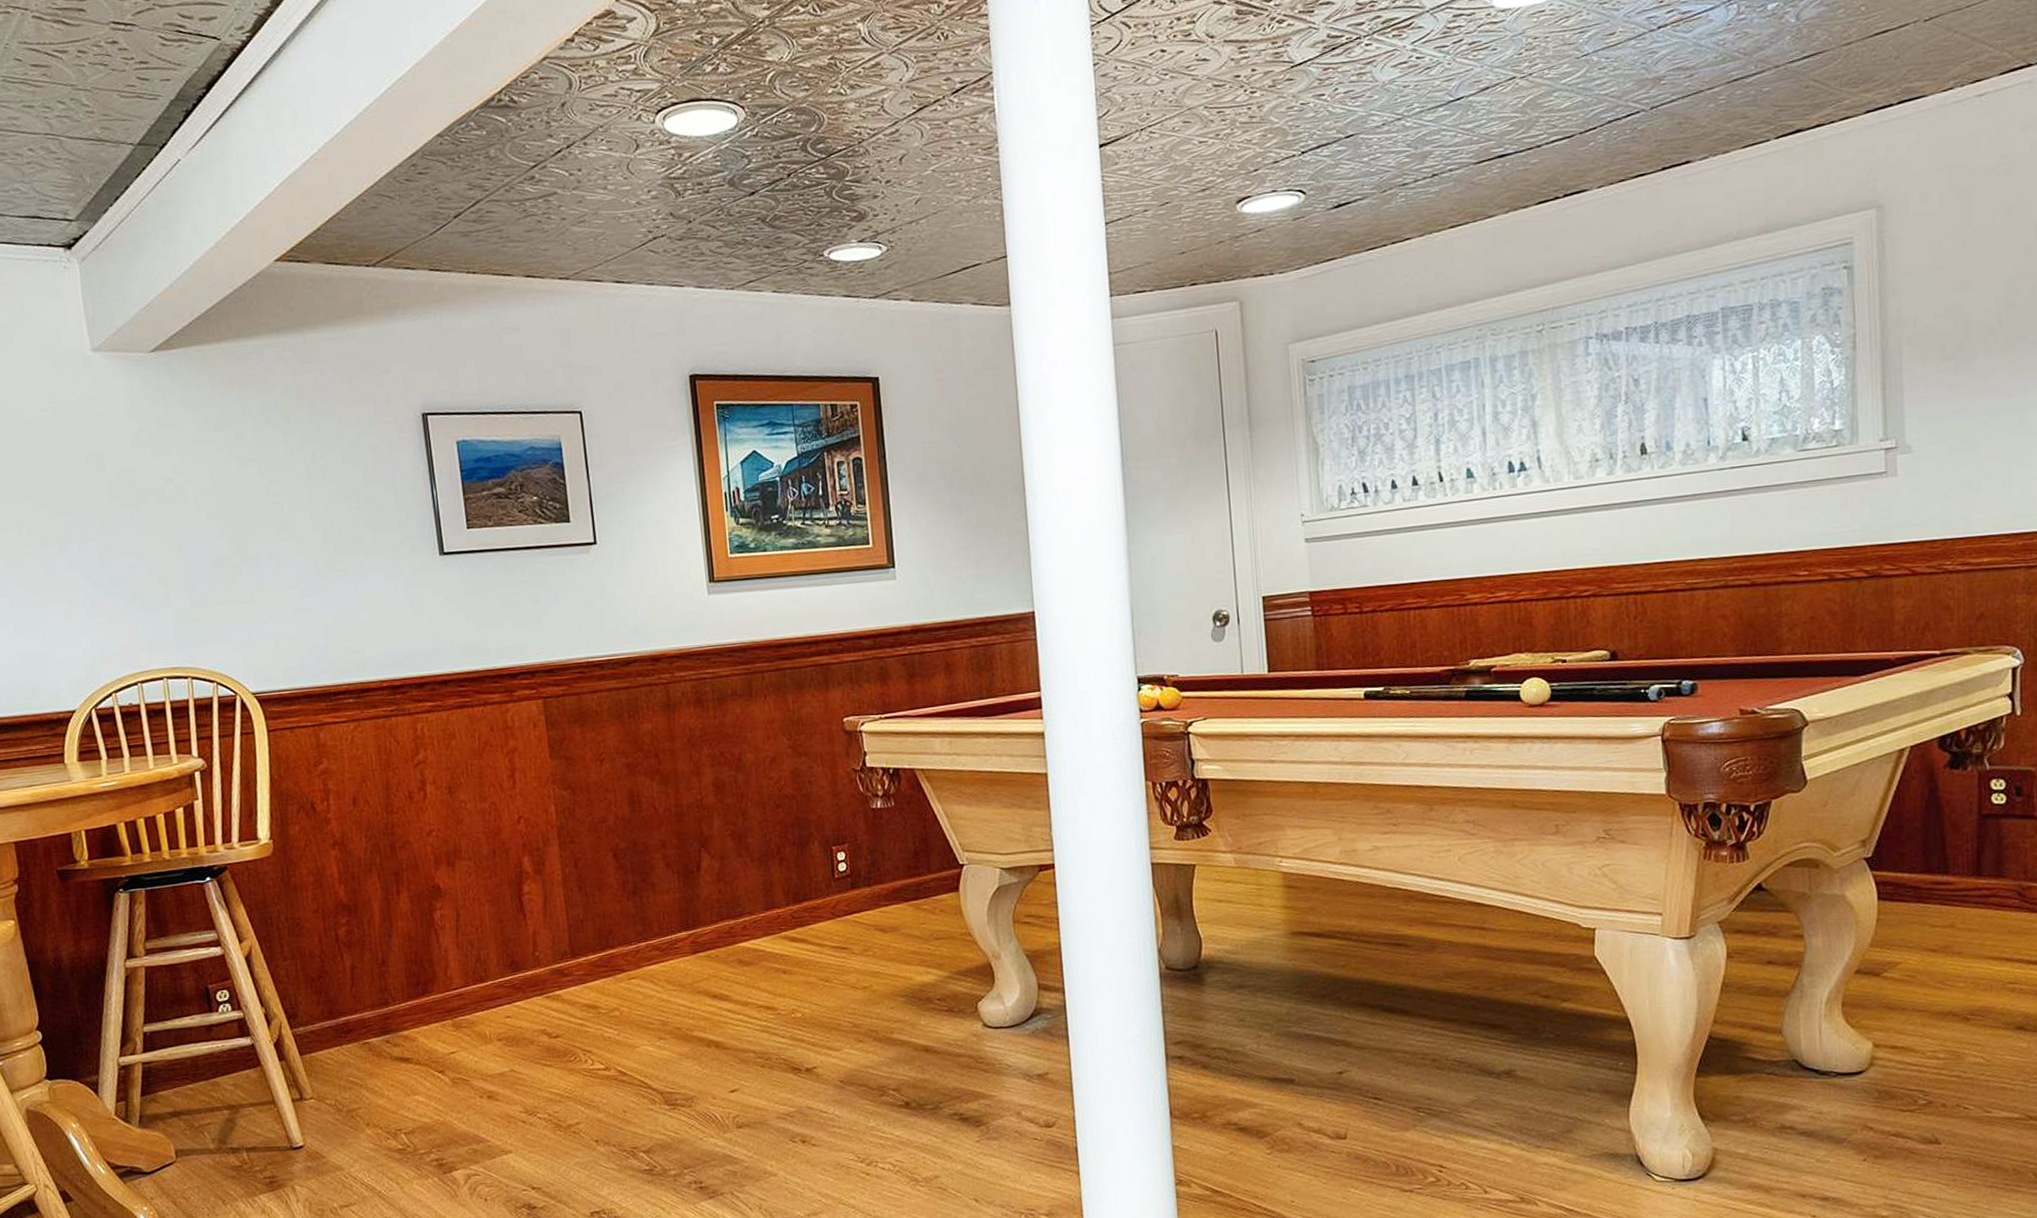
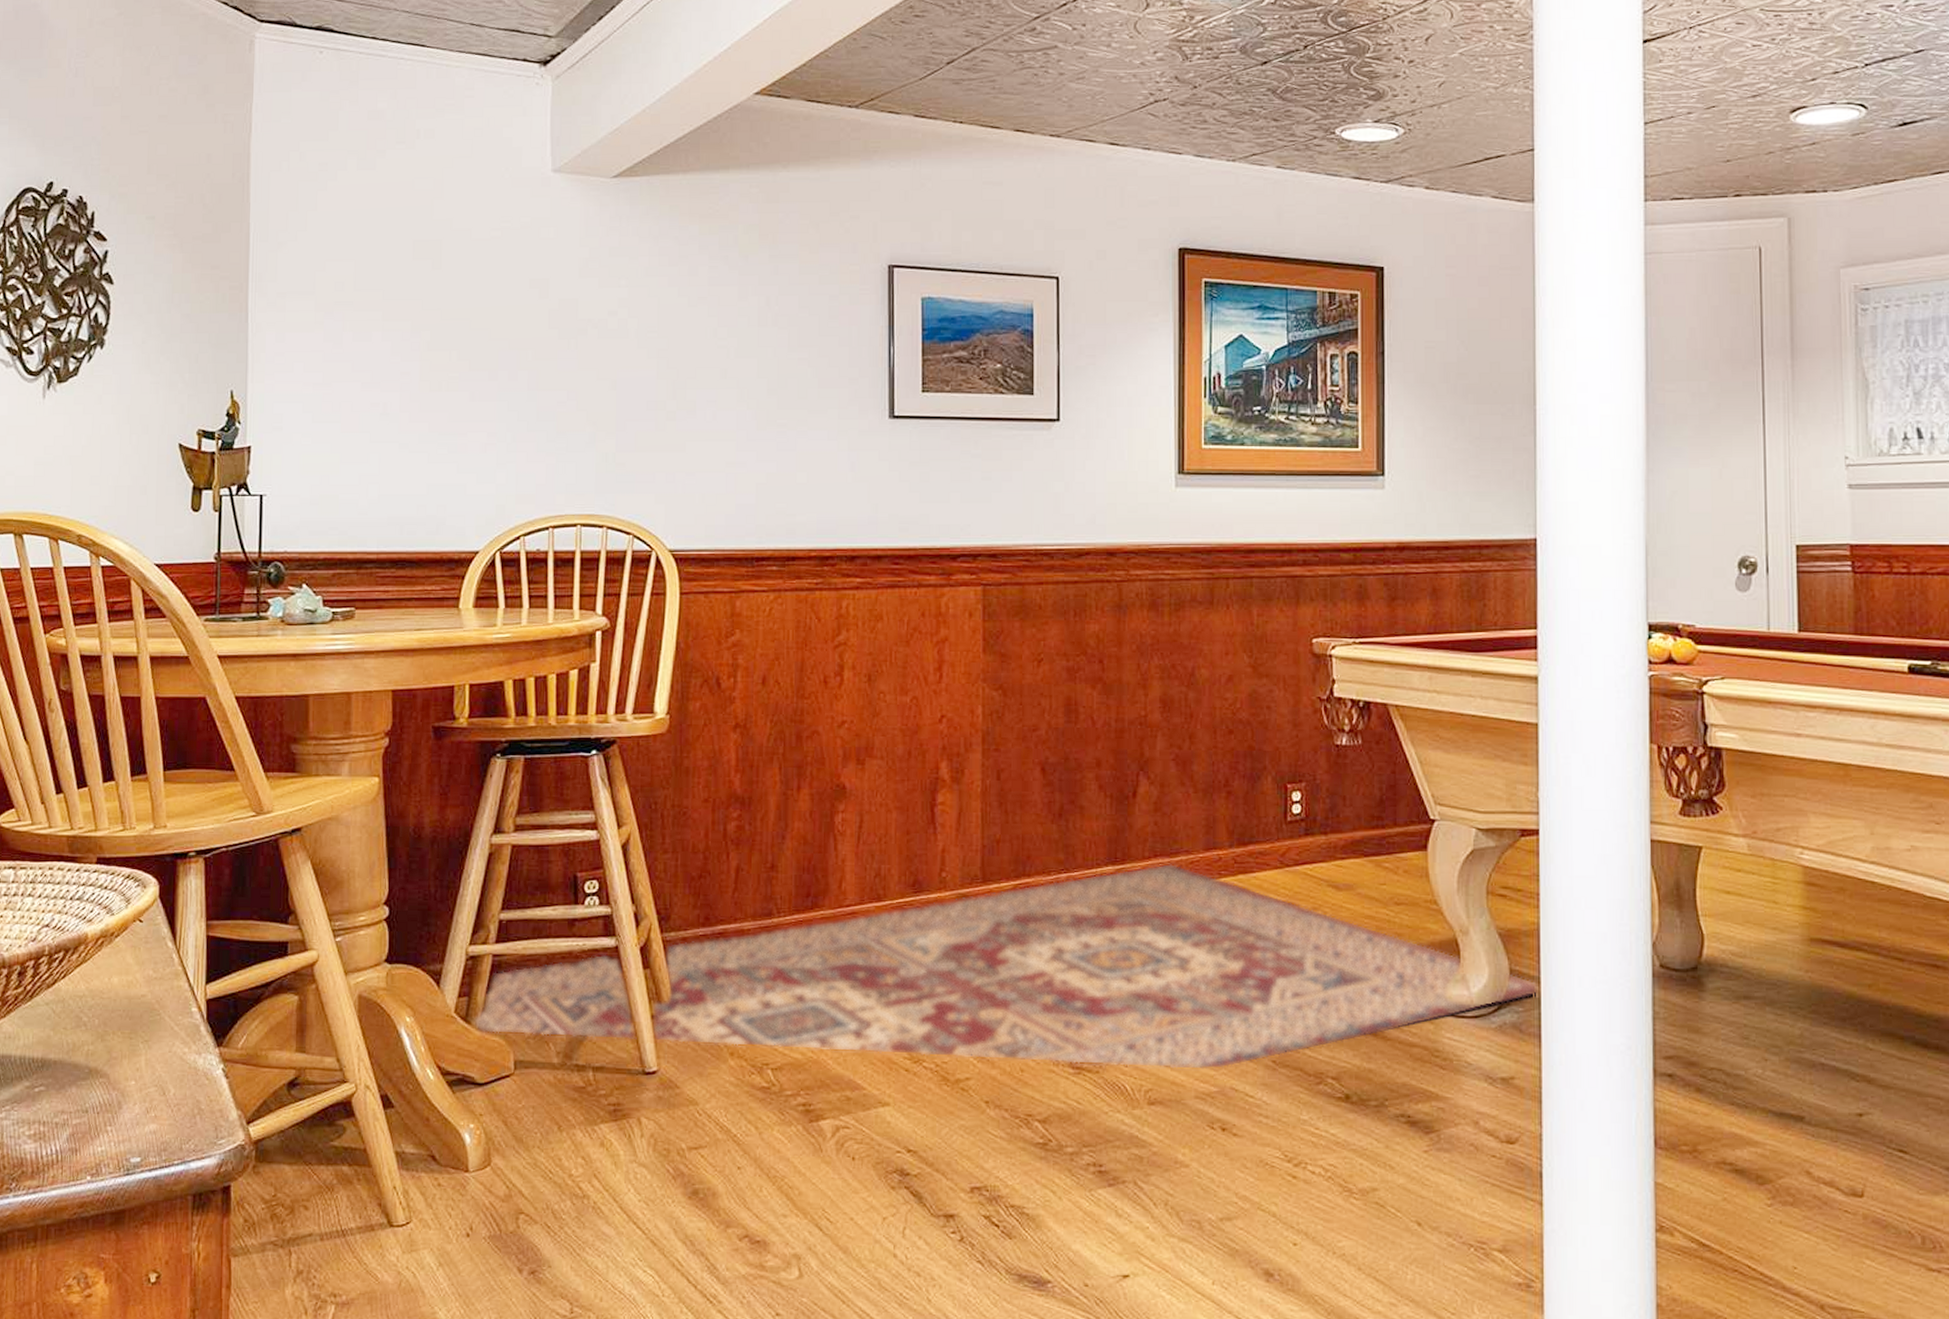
rug: none [134,924,1064,1130] -> present [474,863,1539,1070]

